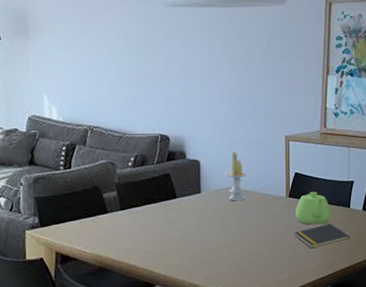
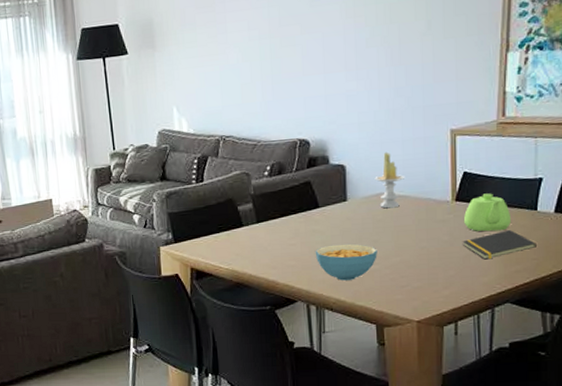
cereal bowl: none [172,232,226,266] -> present [315,243,377,281]

